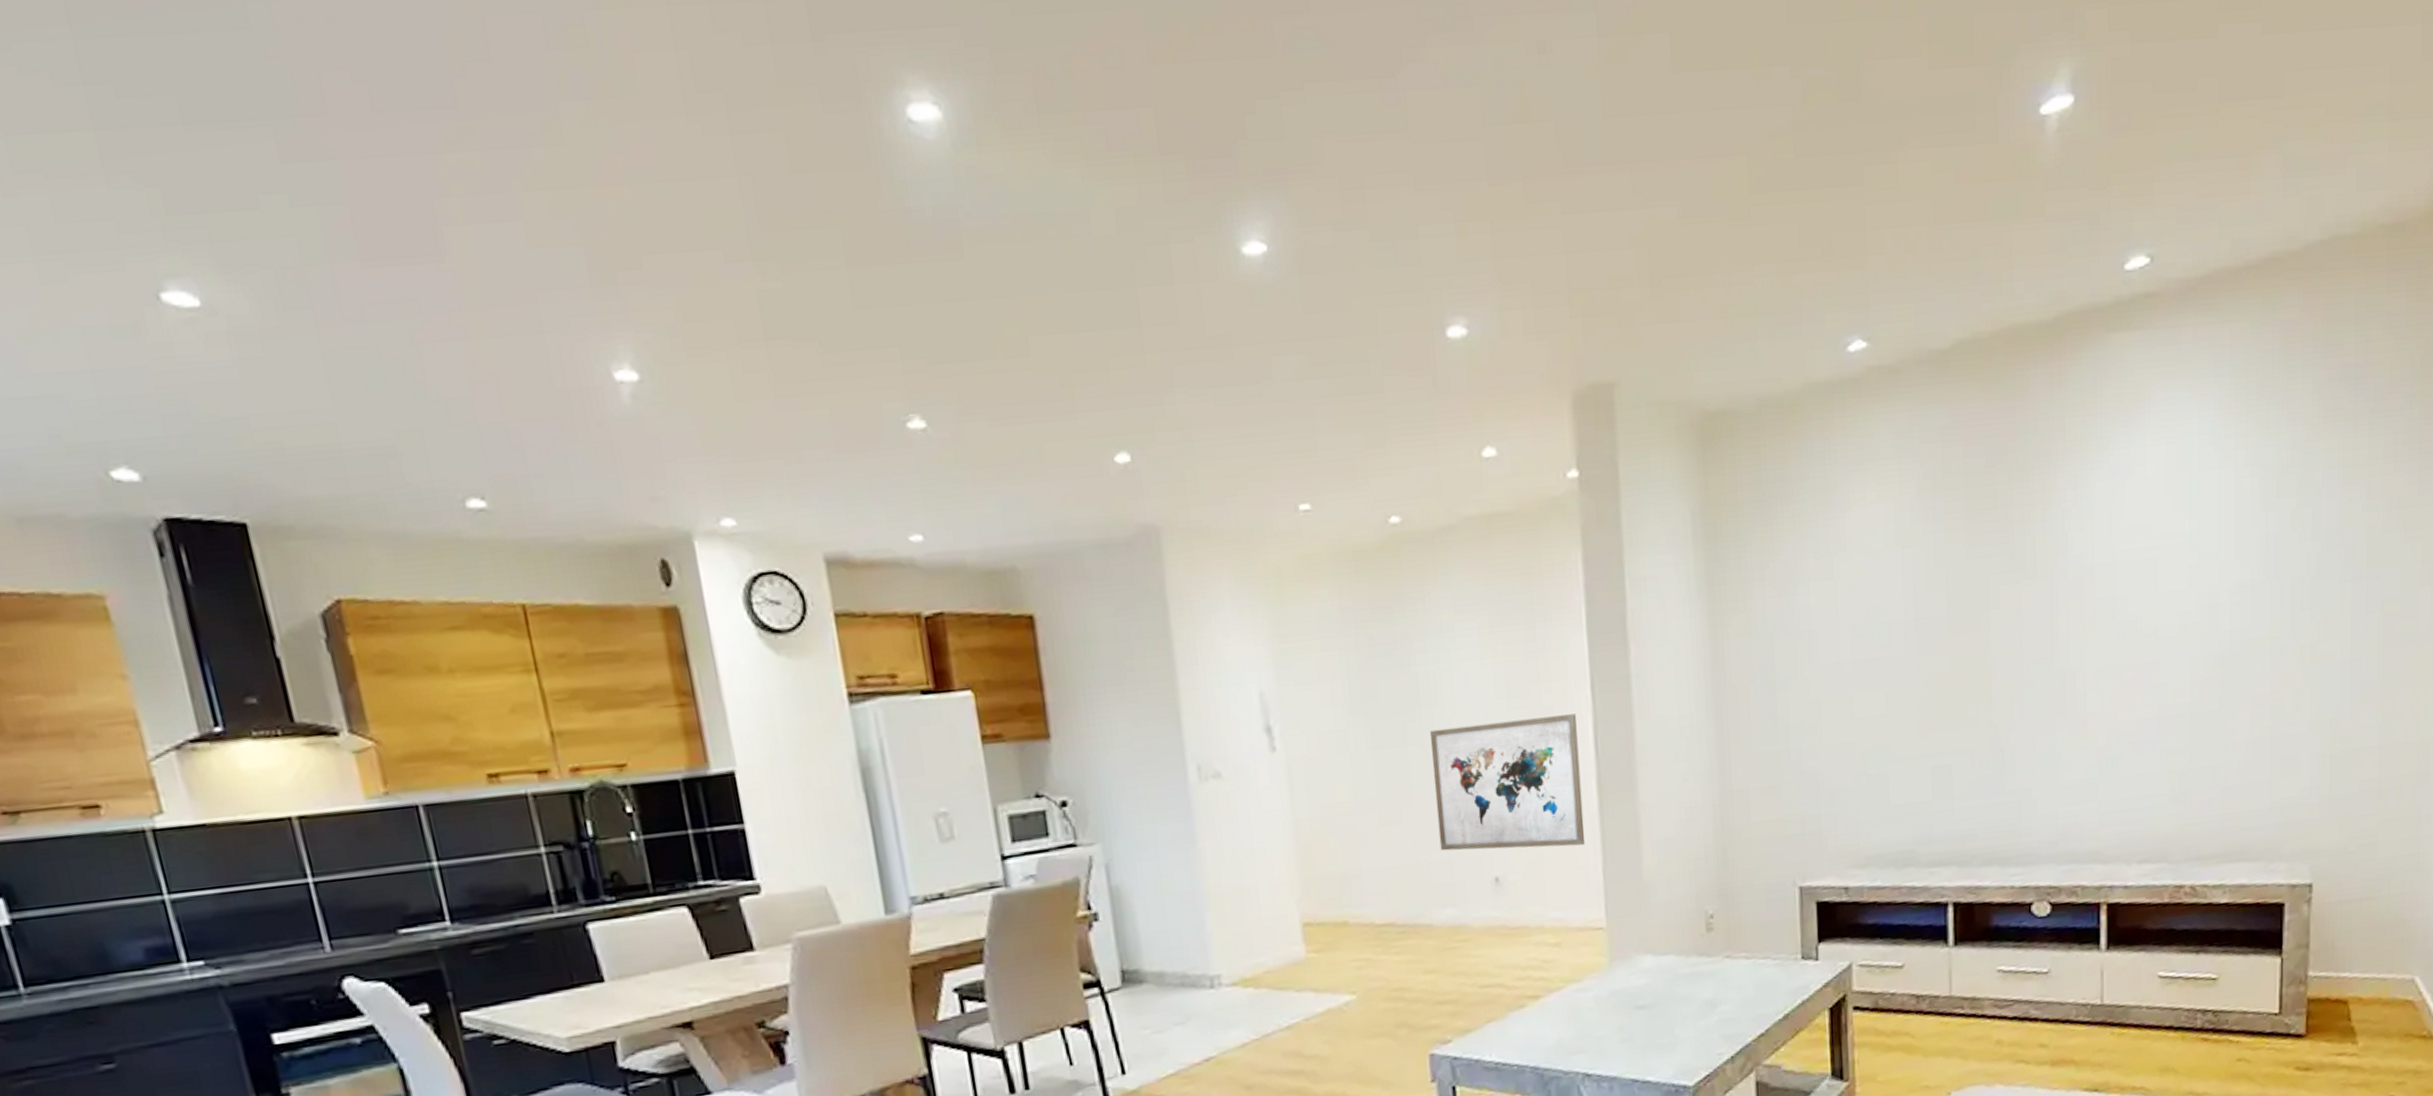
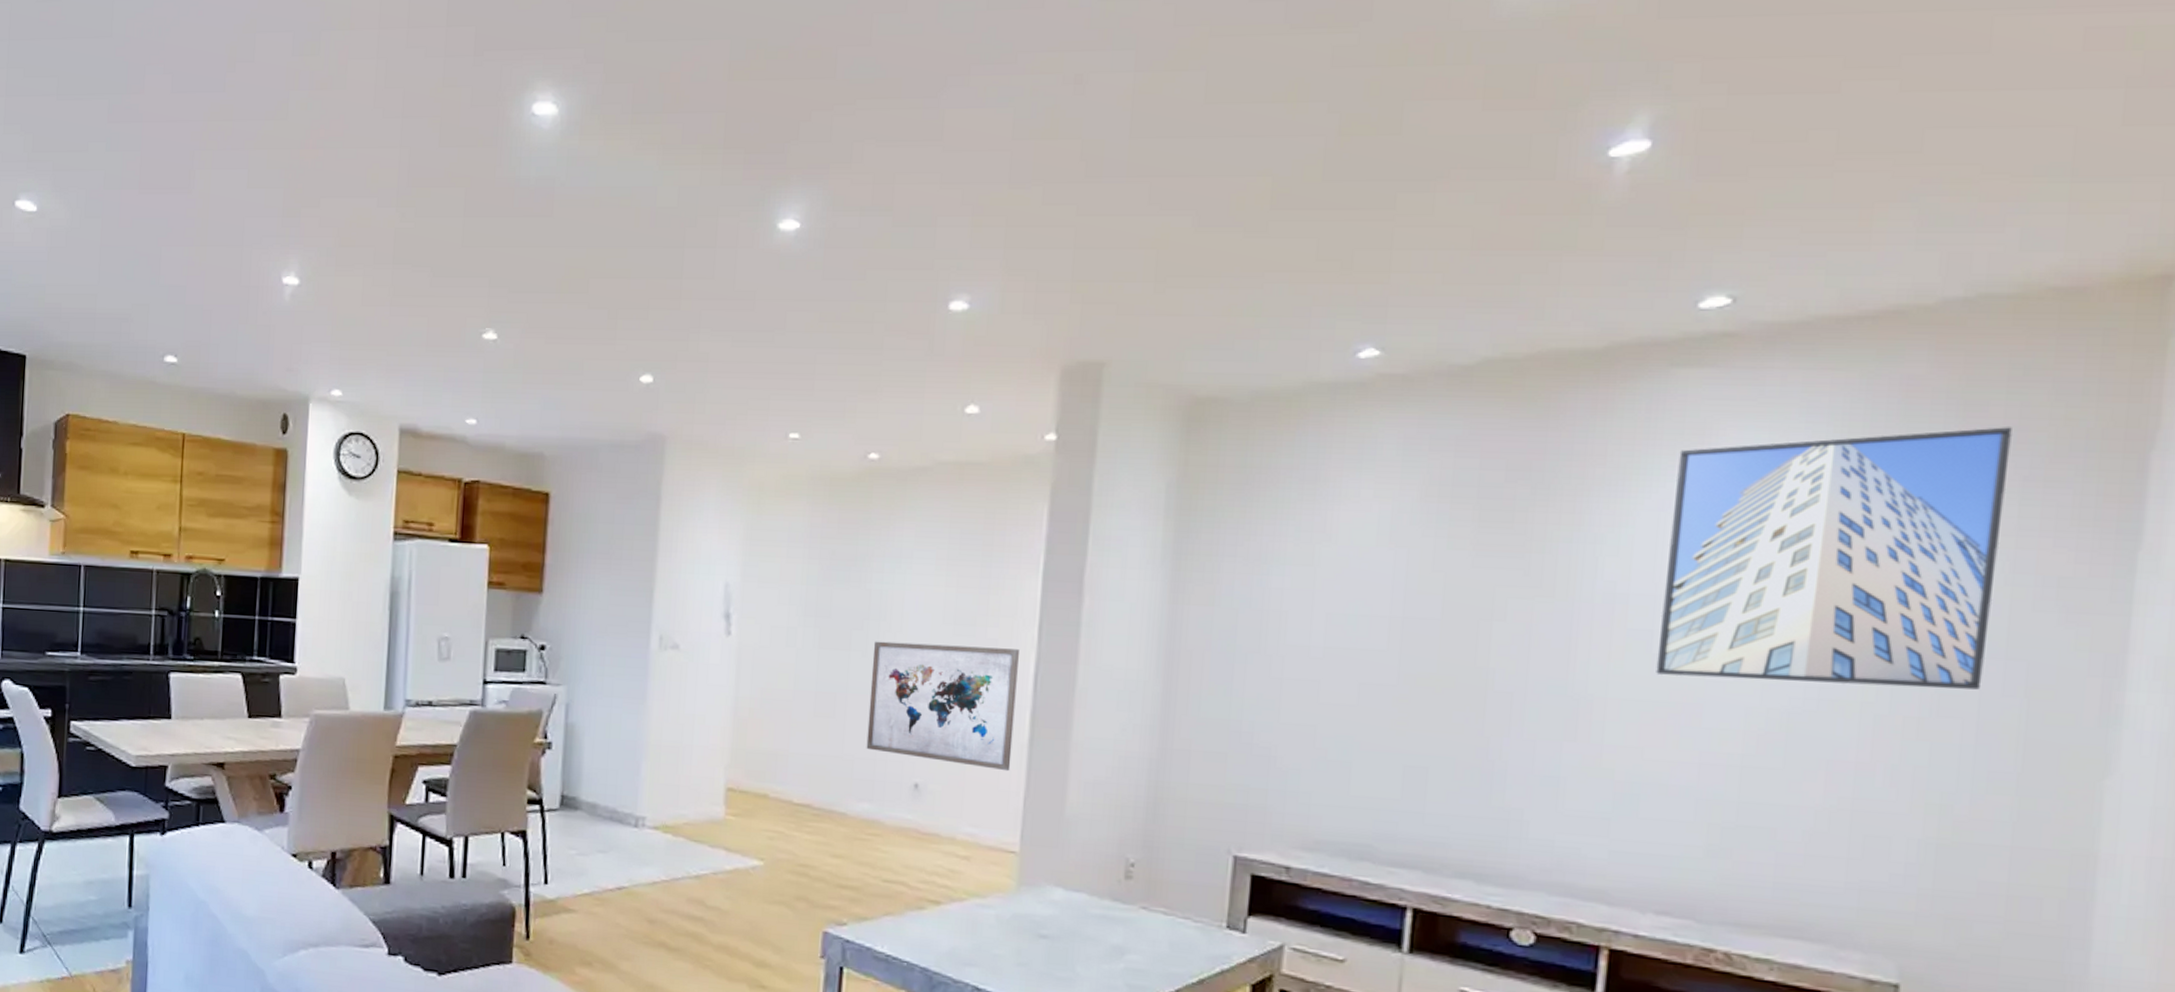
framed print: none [2120,363,2361,639] -> present [1656,427,2012,690]

